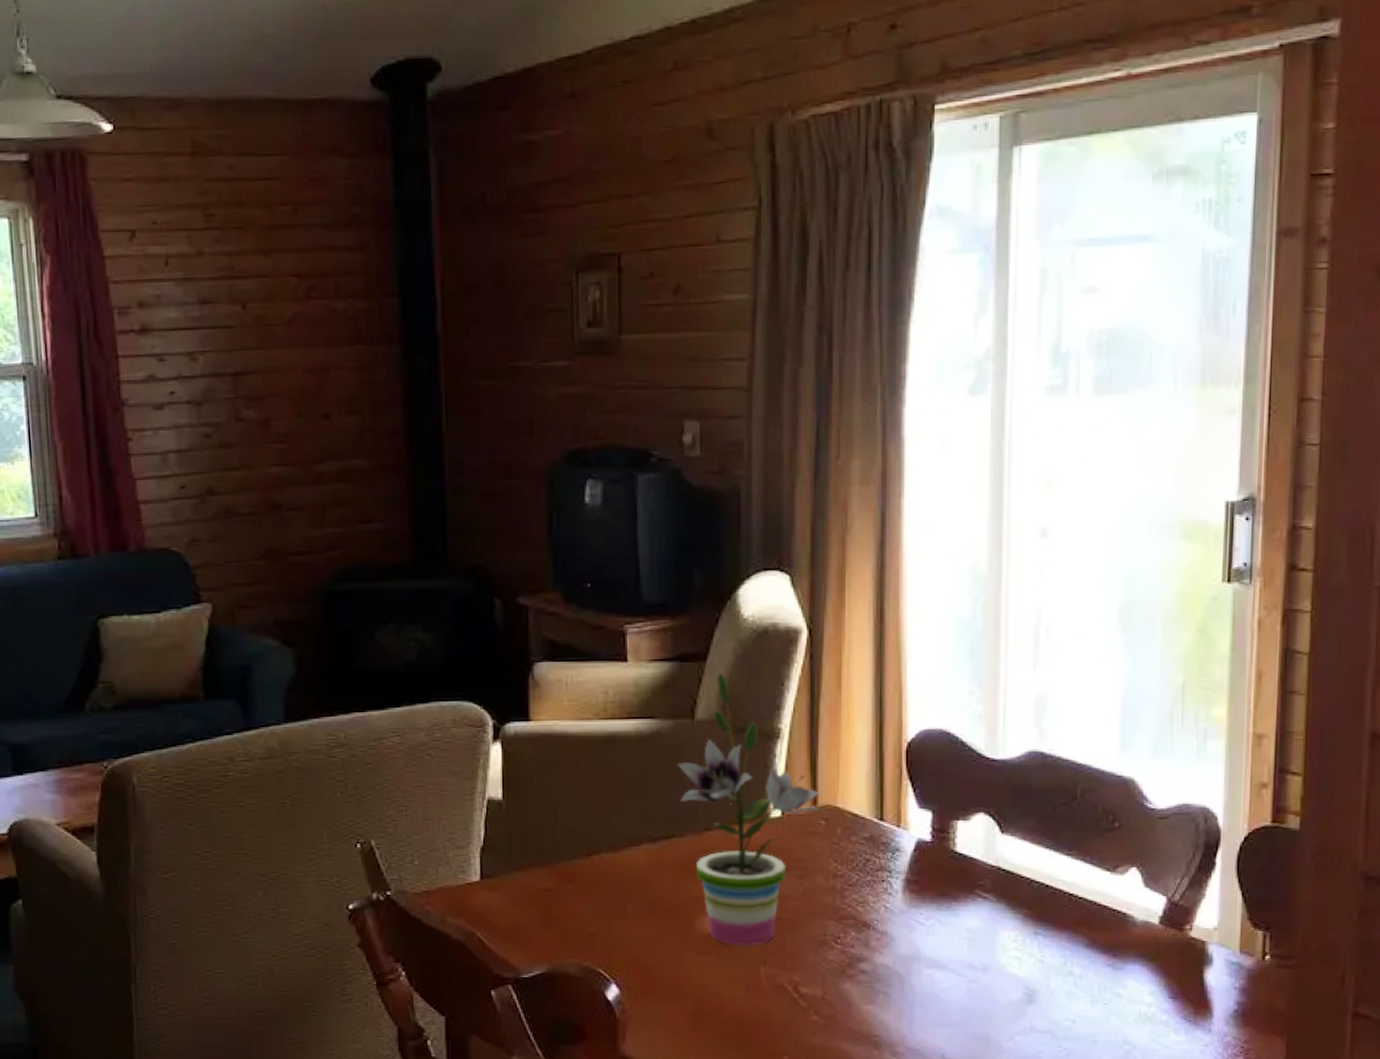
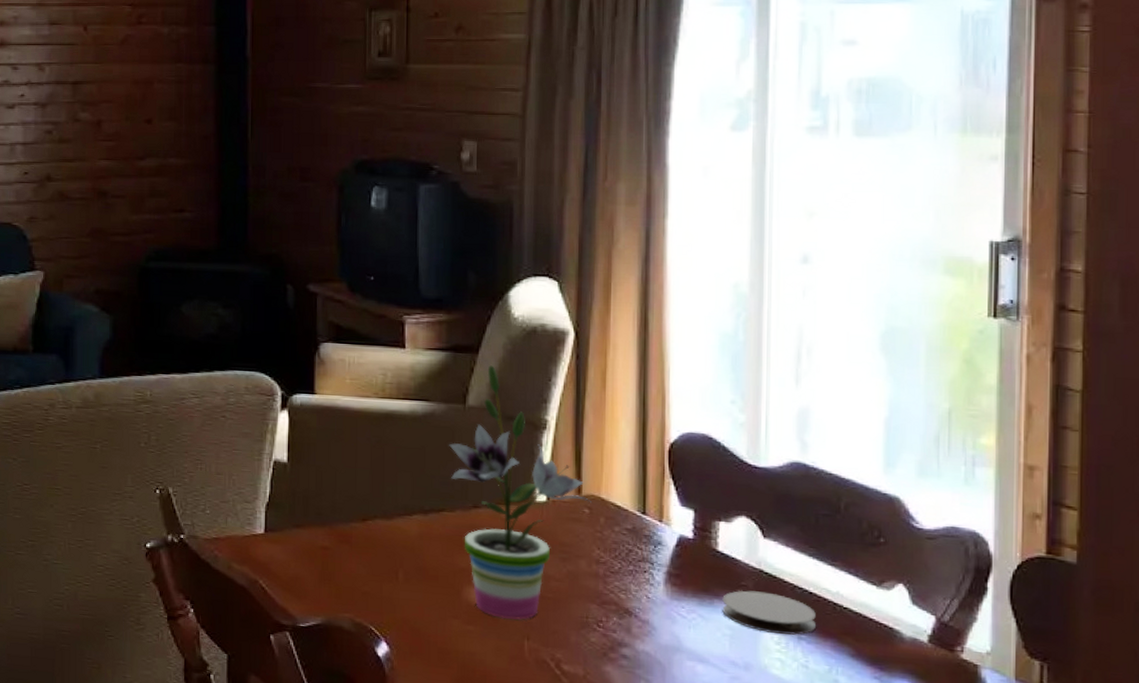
coaster: none [960,889,1052,931] -> present [722,590,816,635]

